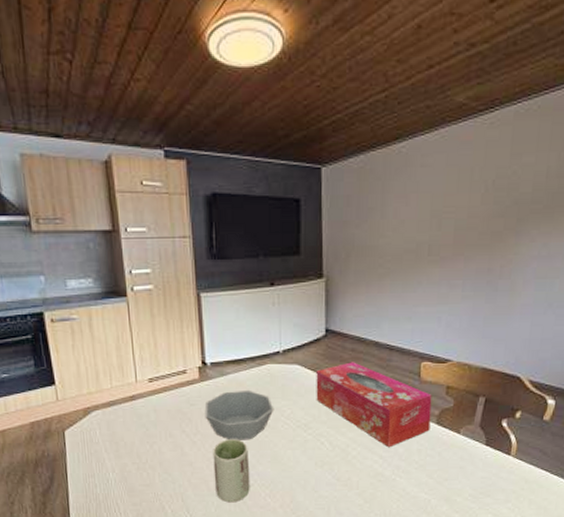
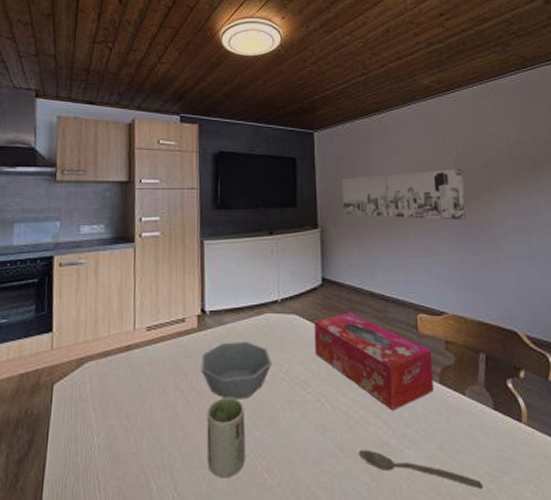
wall art: none [351,207,490,267] -> present [342,168,466,221]
spoon: none [355,479,466,508] -> present [359,449,484,489]

